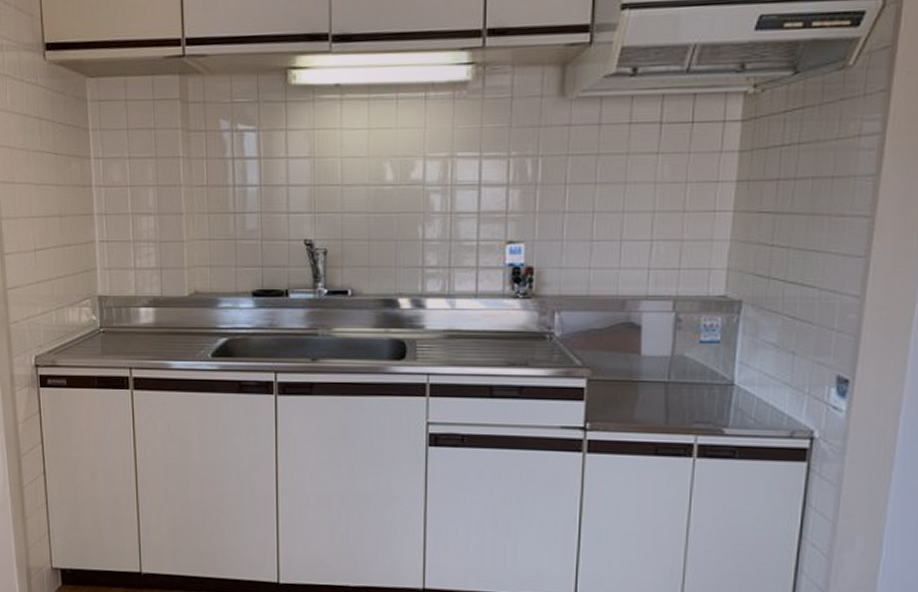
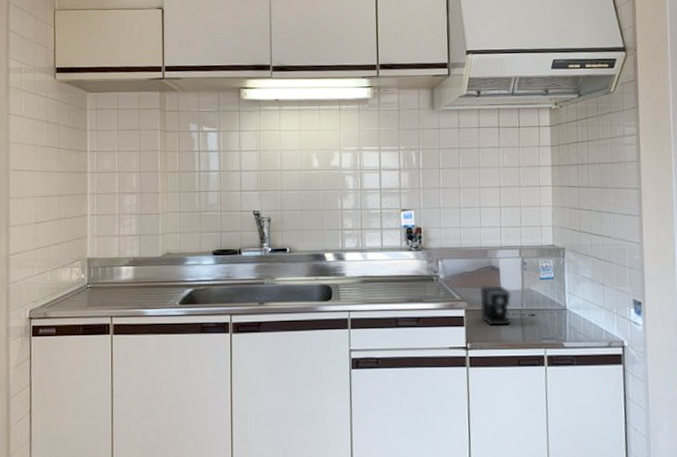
coffee maker: none [608,349,687,402] -> present [480,286,535,326]

